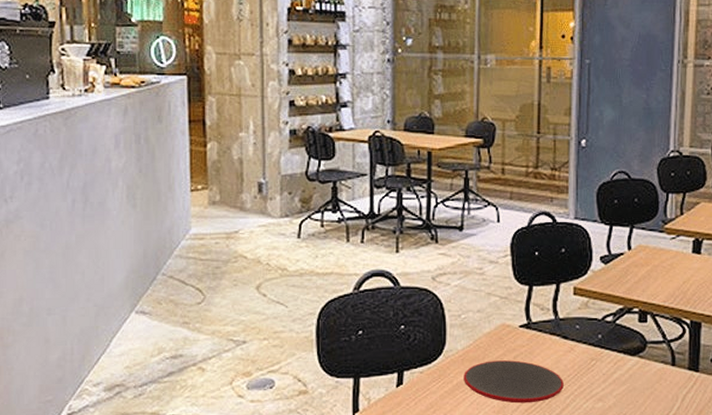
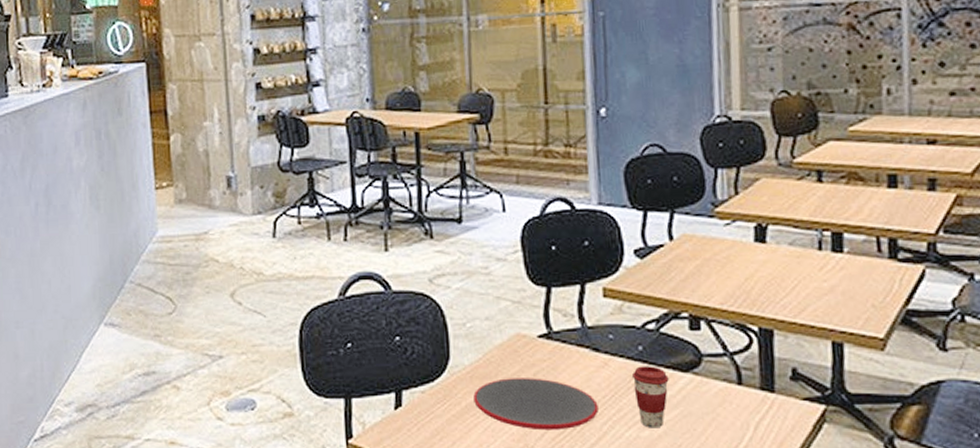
coffee cup: none [592,351,620,401] -> present [632,366,669,428]

